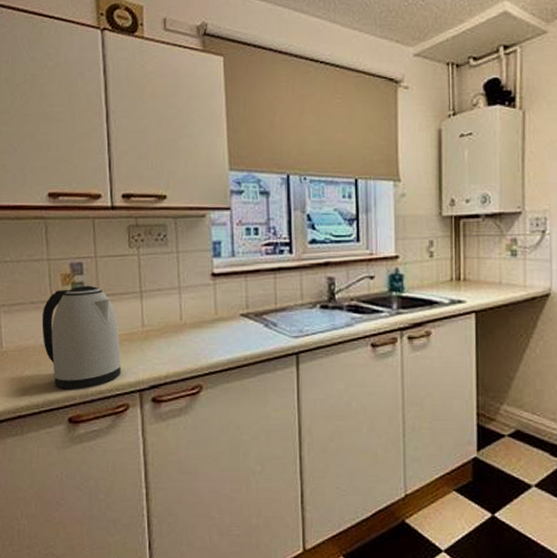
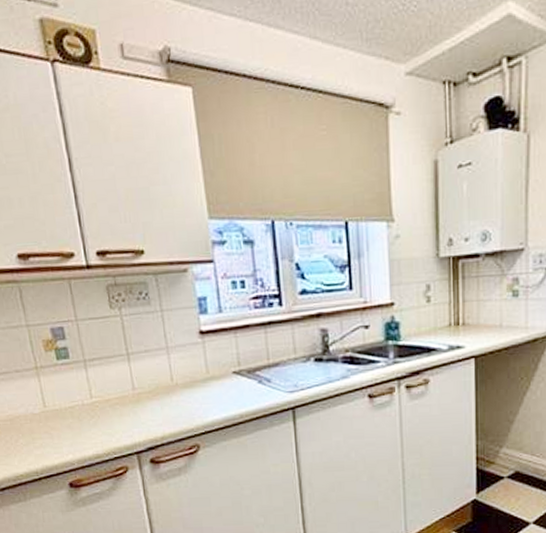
kettle: present [42,285,121,389] -> none [28,350,116,455]

